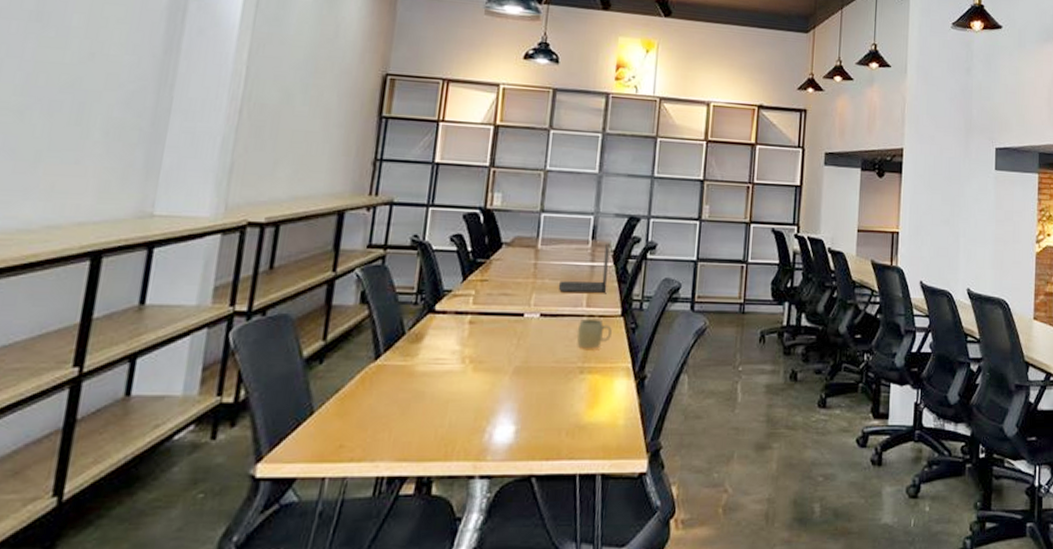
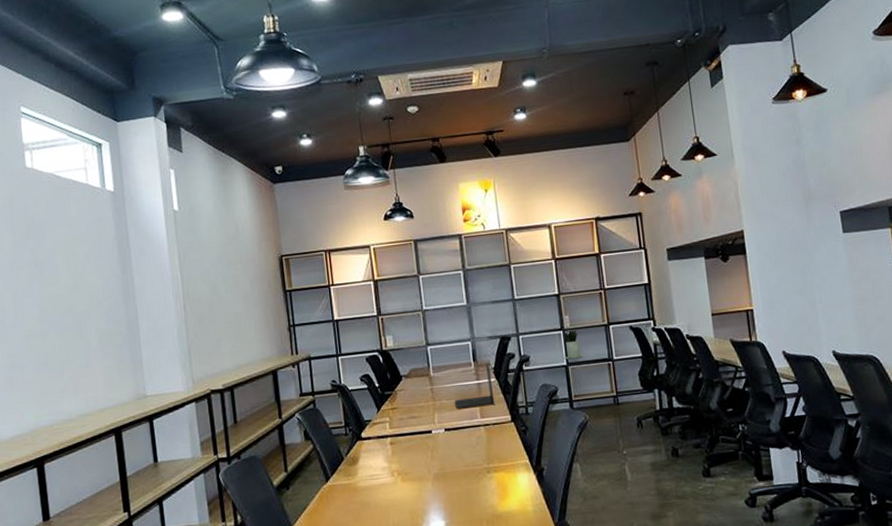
mug: present [576,318,612,349] -> none [477,426,507,453]
planter: none [694,220,717,256] -> present [562,328,584,361]

